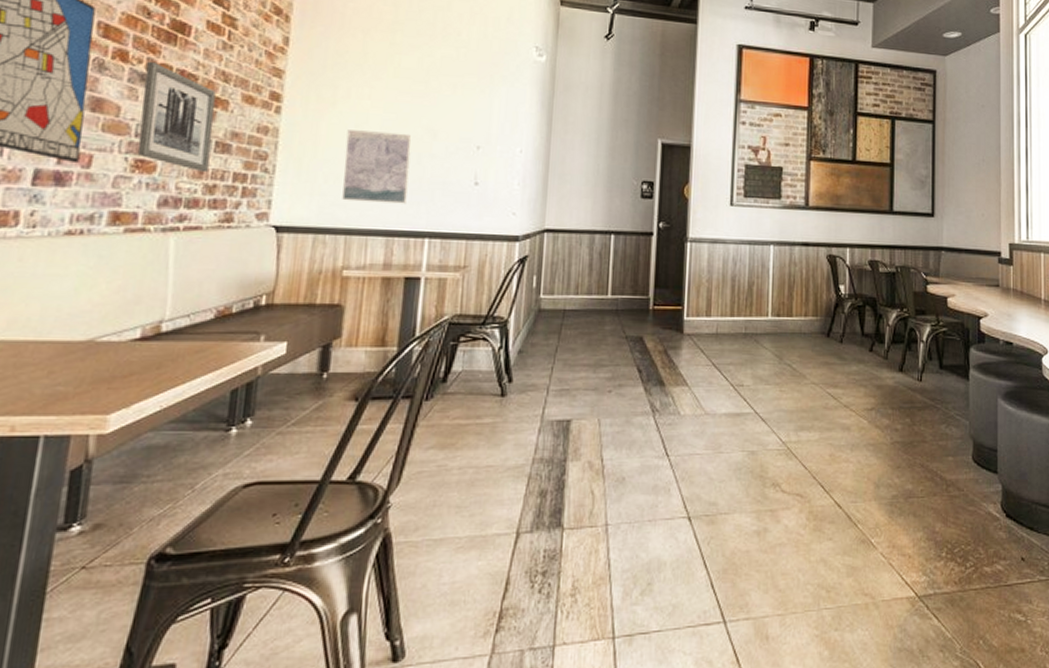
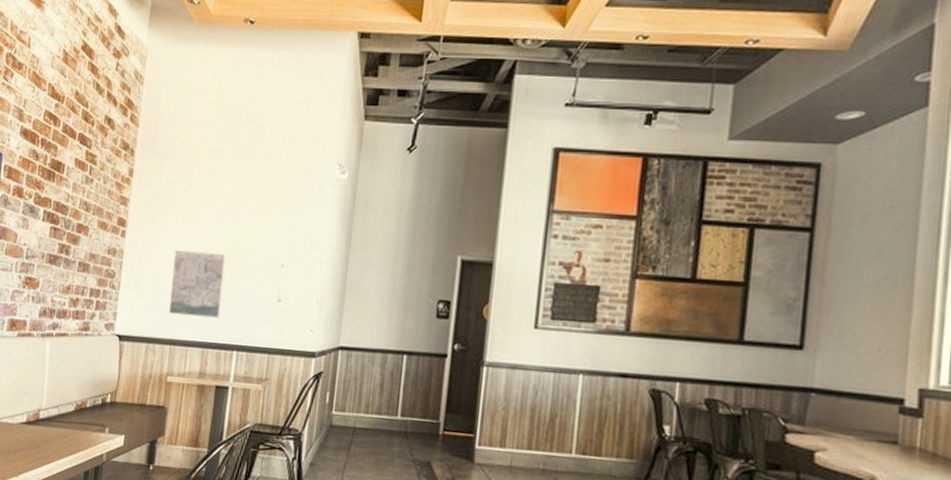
wall art: present [137,61,216,173] -> none [27,195,80,289]

